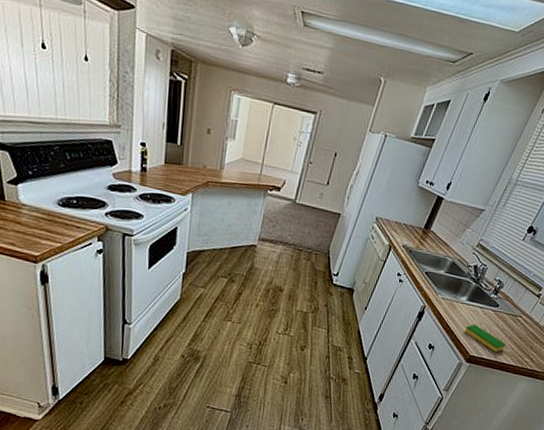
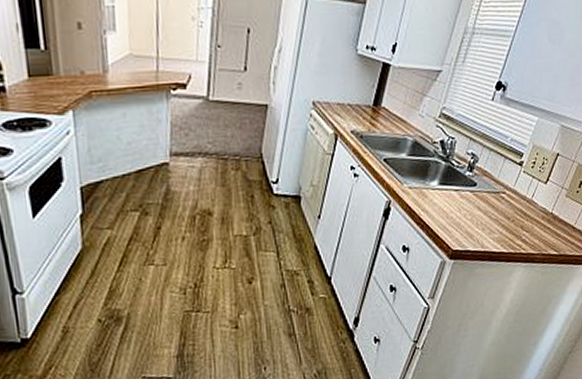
dish sponge: present [465,324,506,352] -> none [442,211,492,241]

